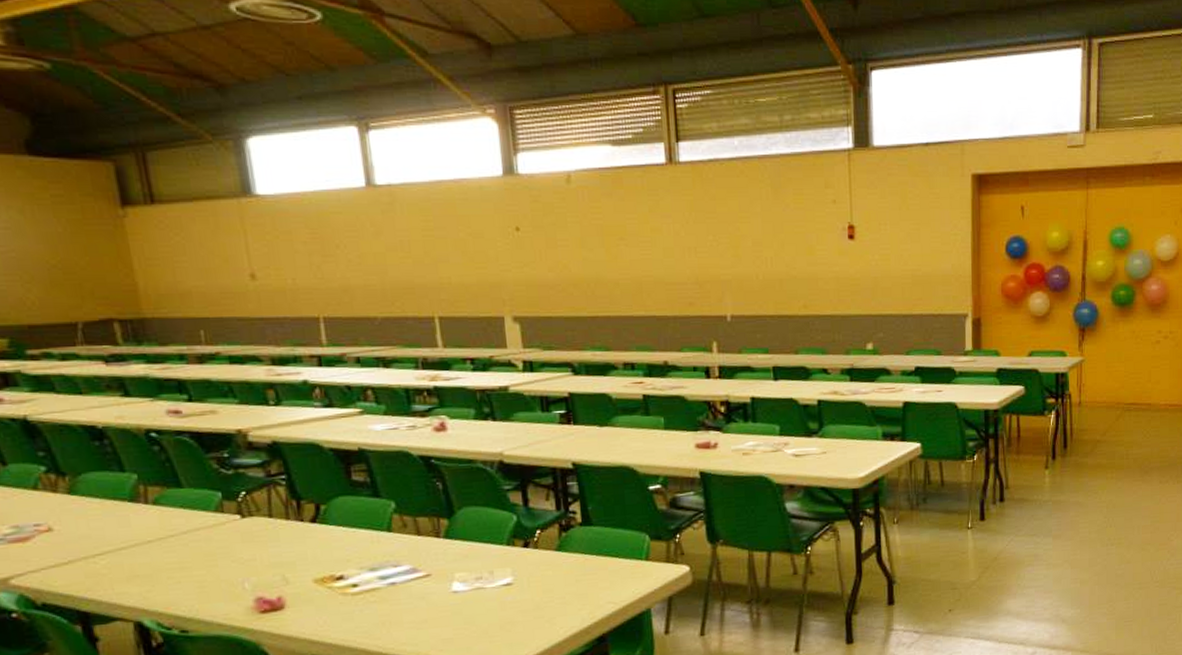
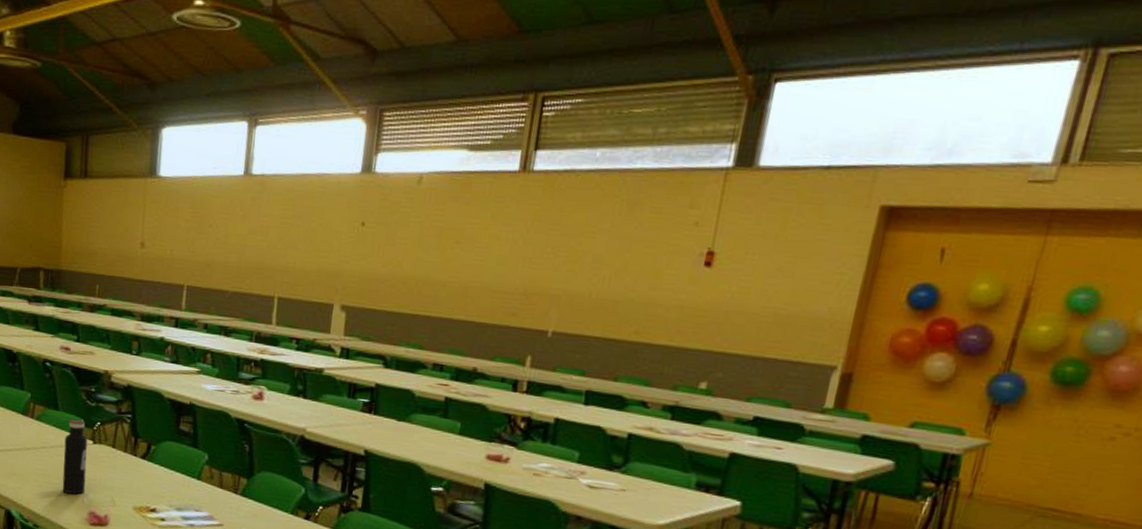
water bottle: none [199,494,243,583] -> present [62,419,88,495]

